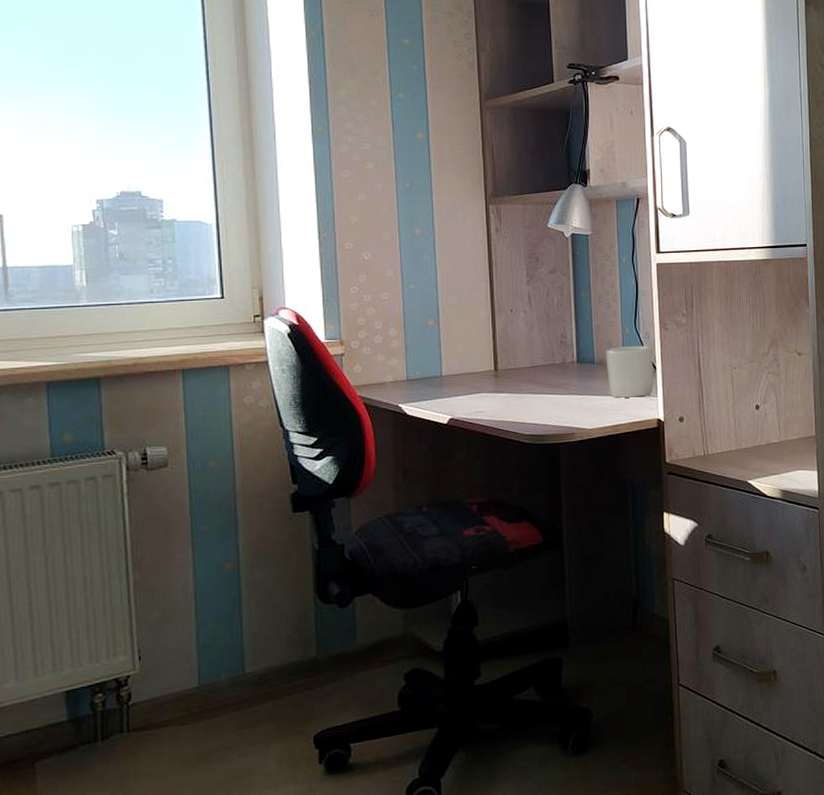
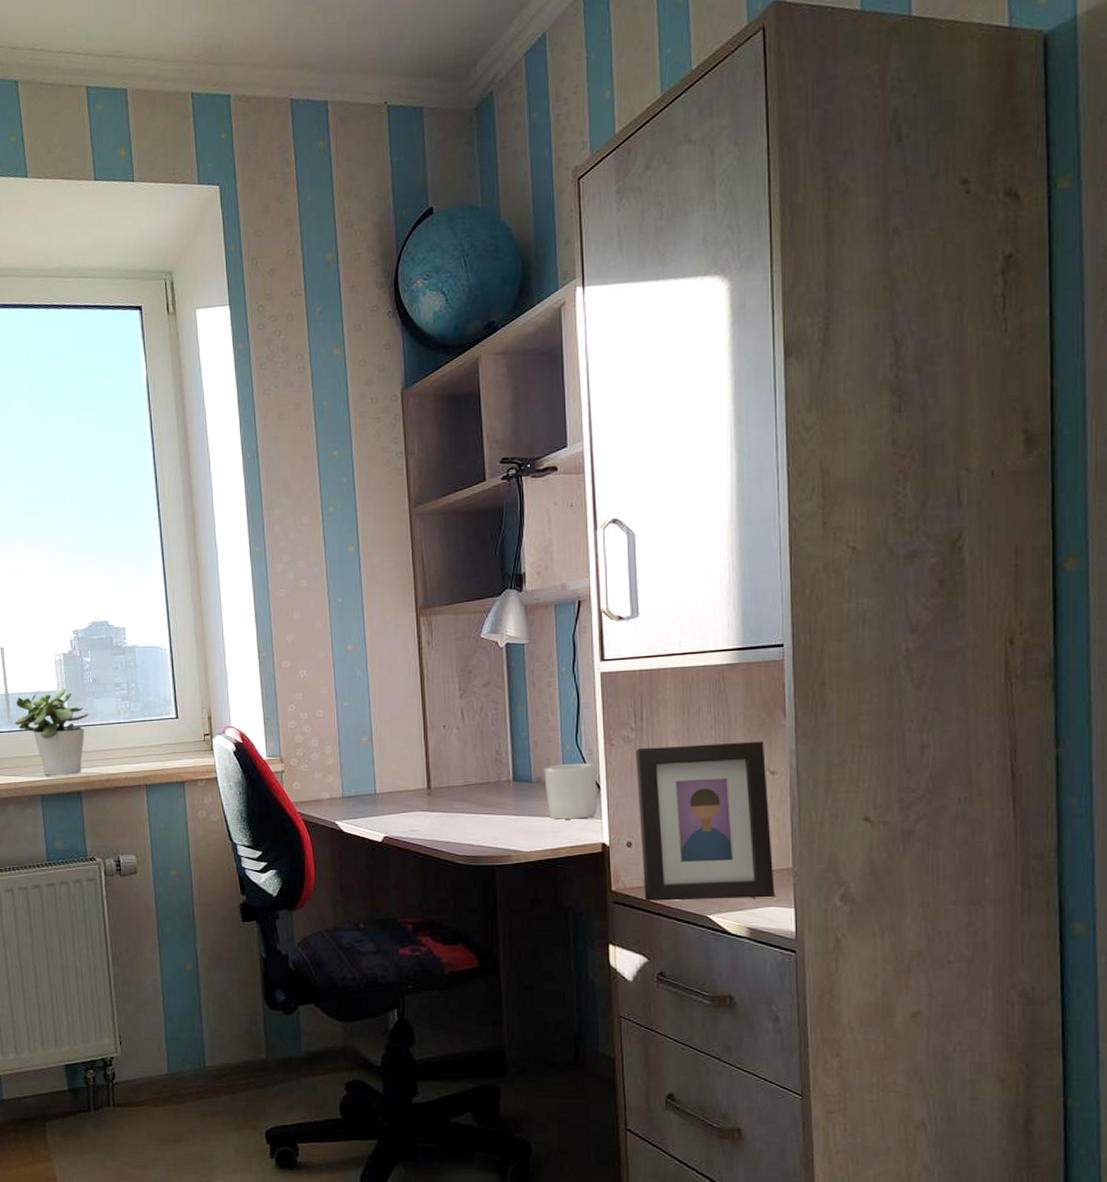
potted plant: none [14,262,113,361] -> present [15,687,88,776]
picture frame: none [687,326,802,470] -> present [635,741,775,901]

